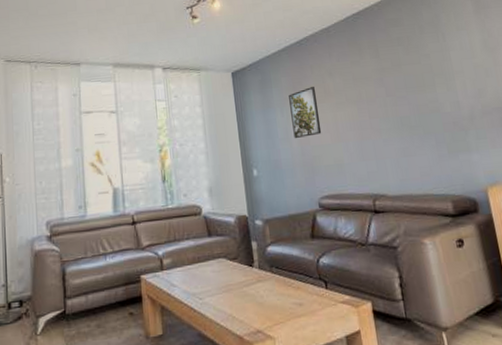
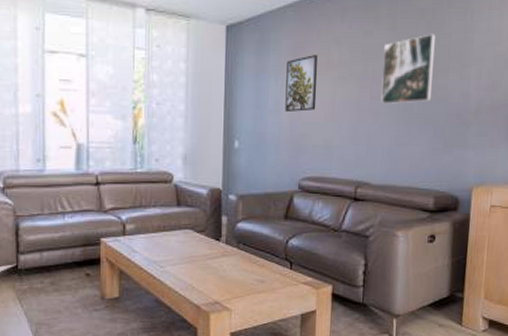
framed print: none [372,56,426,122] -> present [380,34,436,105]

